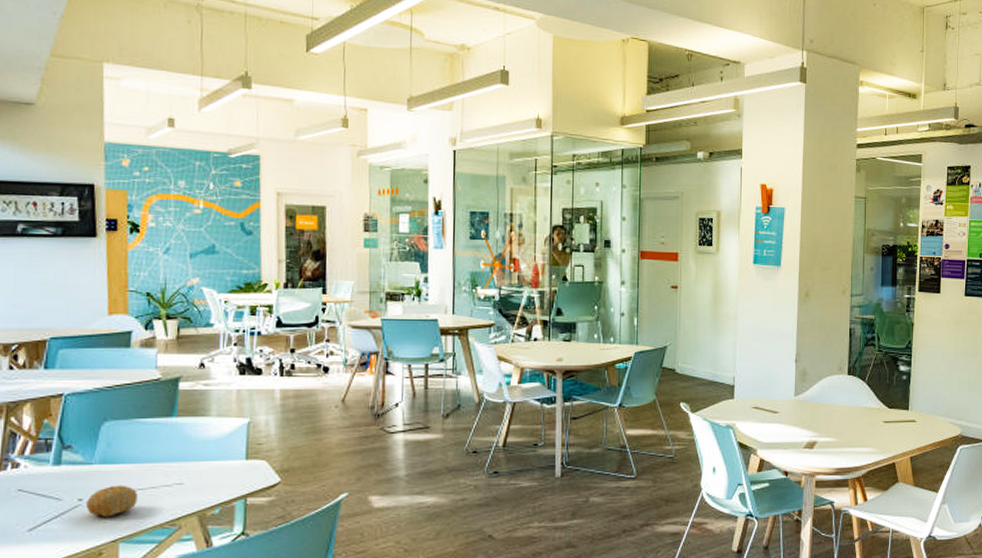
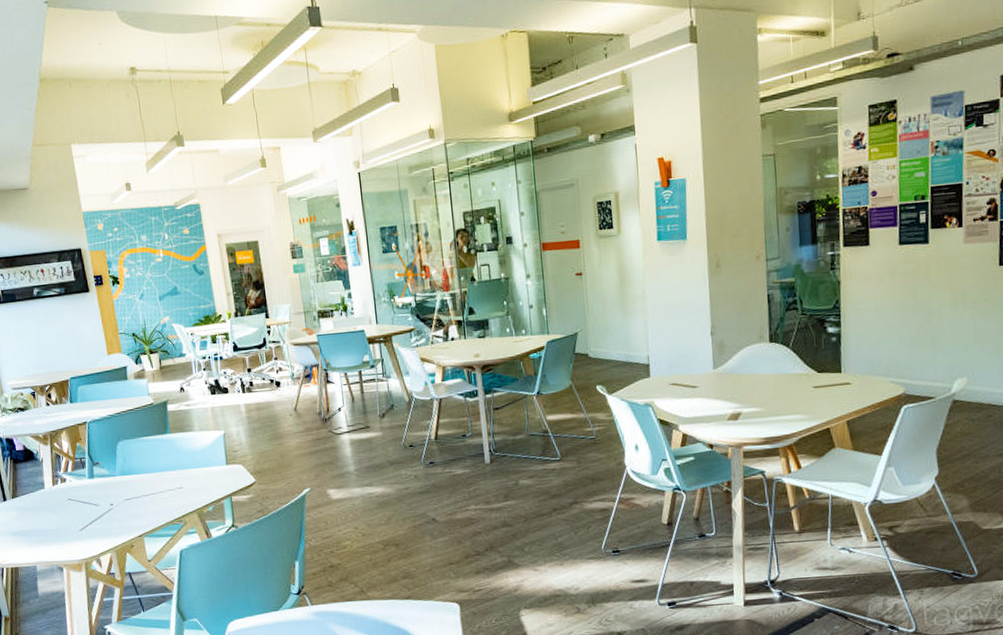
fruit: present [86,485,138,517] -> none [116,491,152,518]

